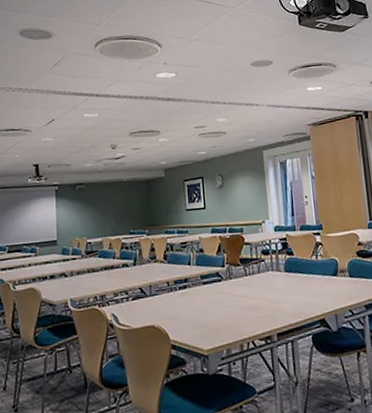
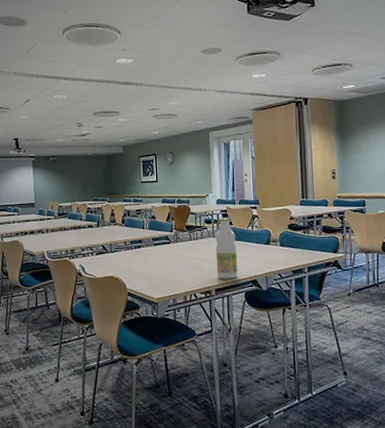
bottle: none [274,246,303,321] -> present [215,217,238,279]

